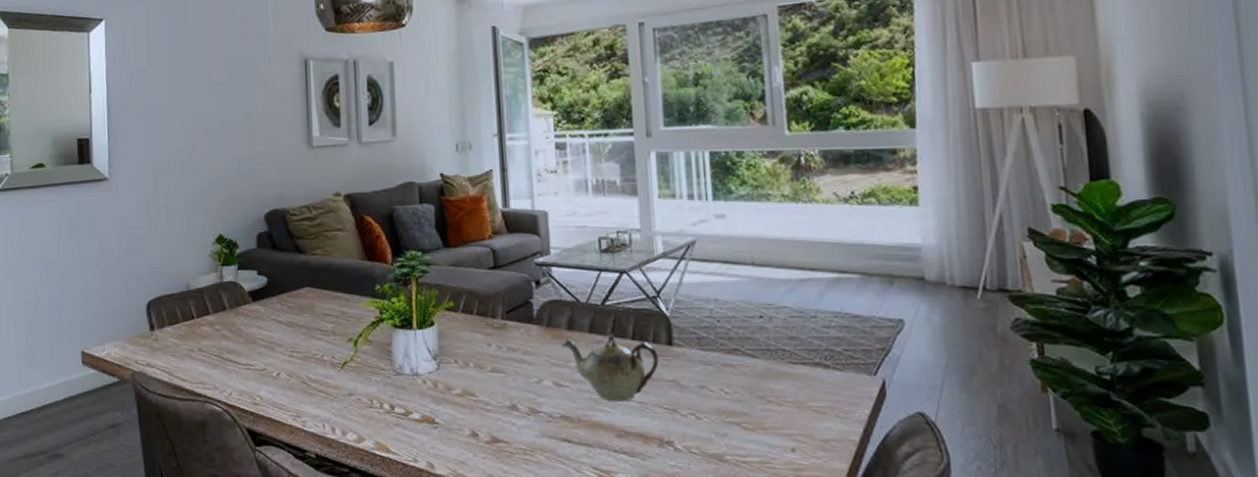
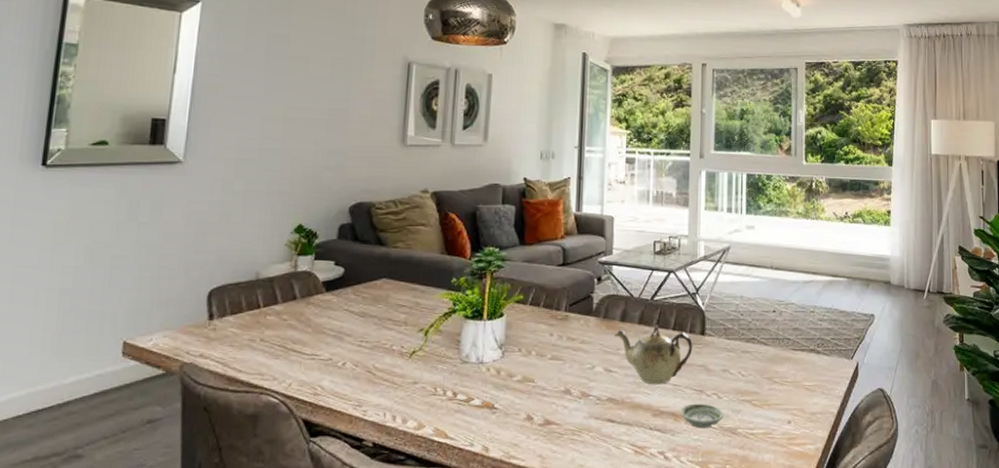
saucer: none [649,424,706,453] -> present [679,403,724,429]

